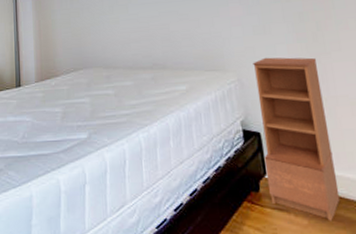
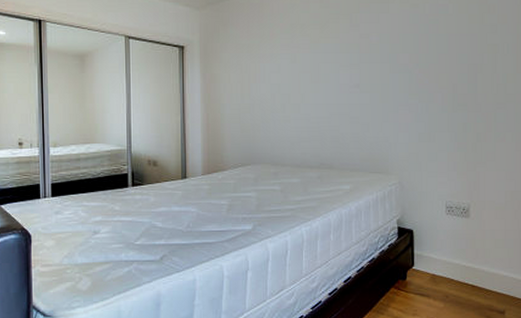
bookcase: present [253,57,340,221] -> none [414,163,474,305]

